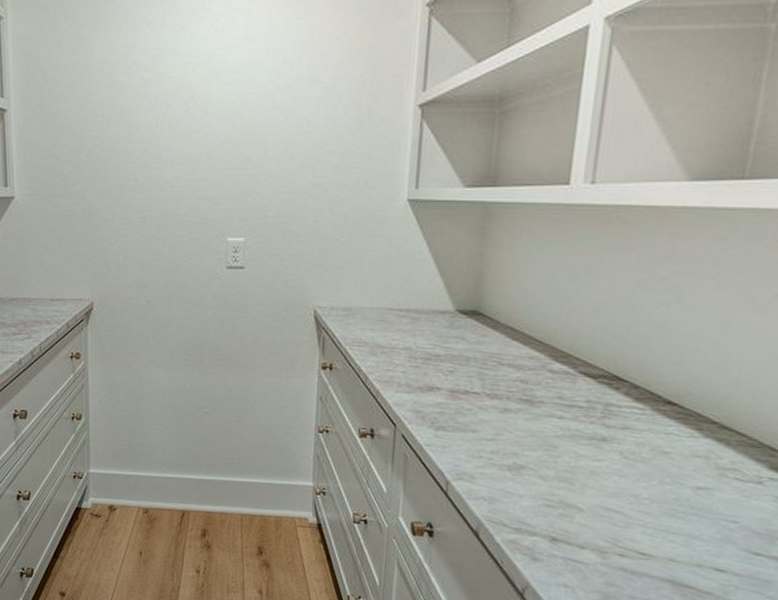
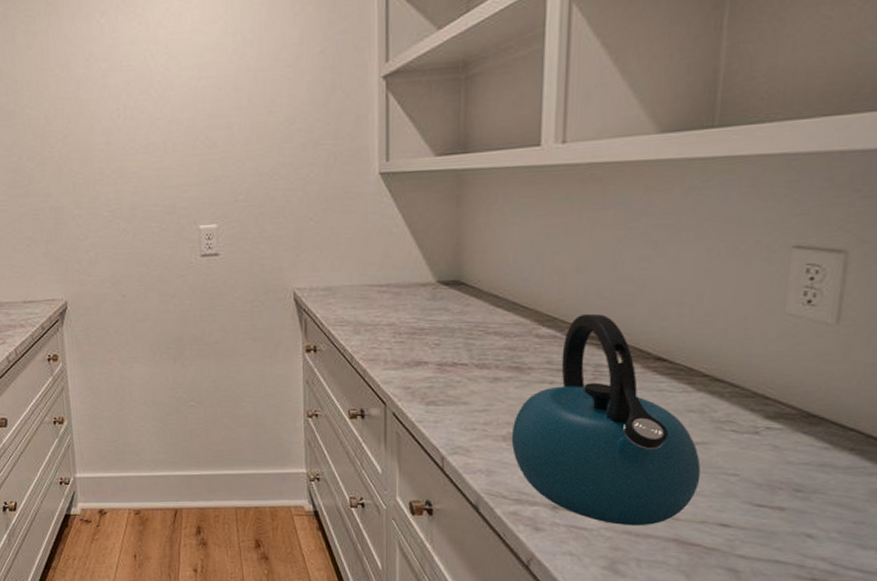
kettle: none [516,352,702,564] -> present [511,313,701,526]

